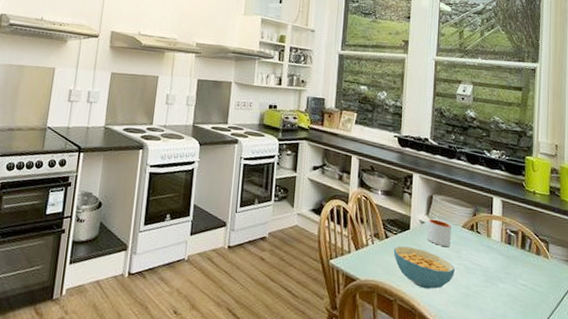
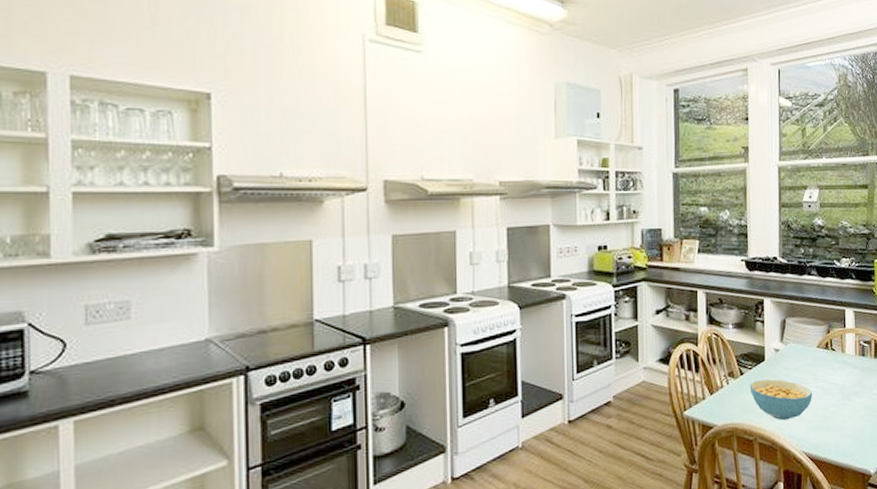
mug: present [428,218,451,247] -> none [783,344,807,372]

